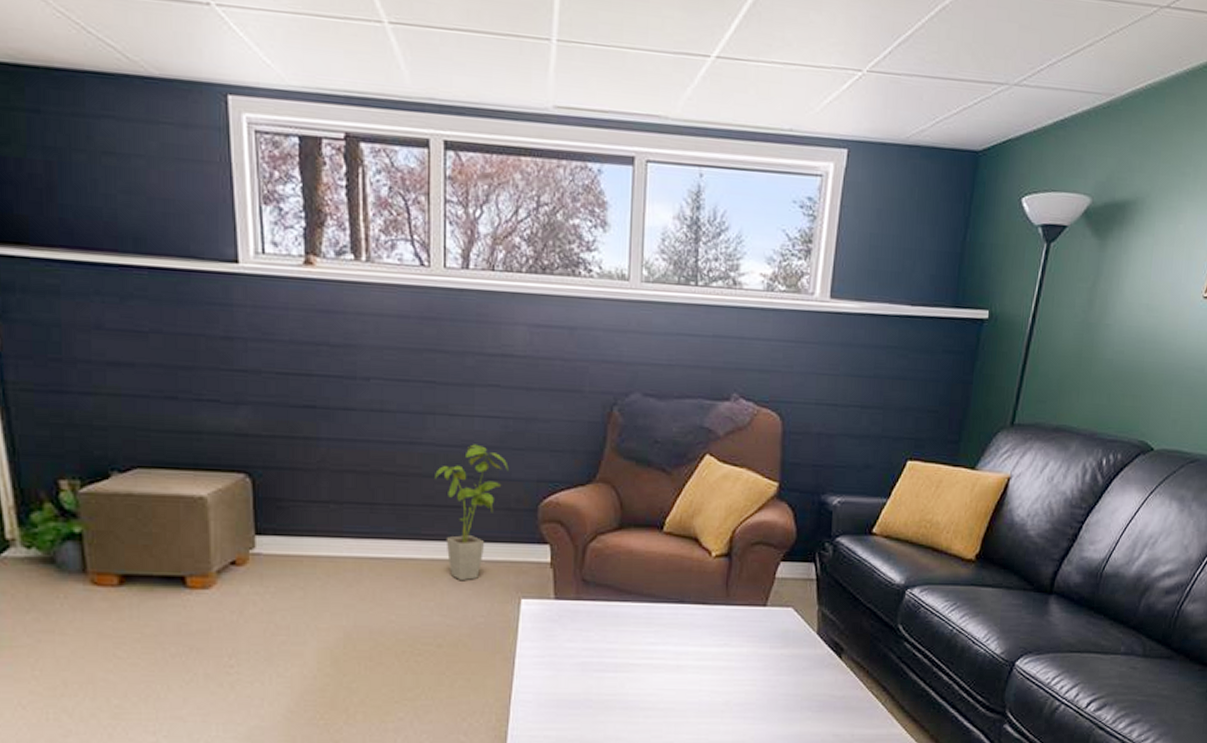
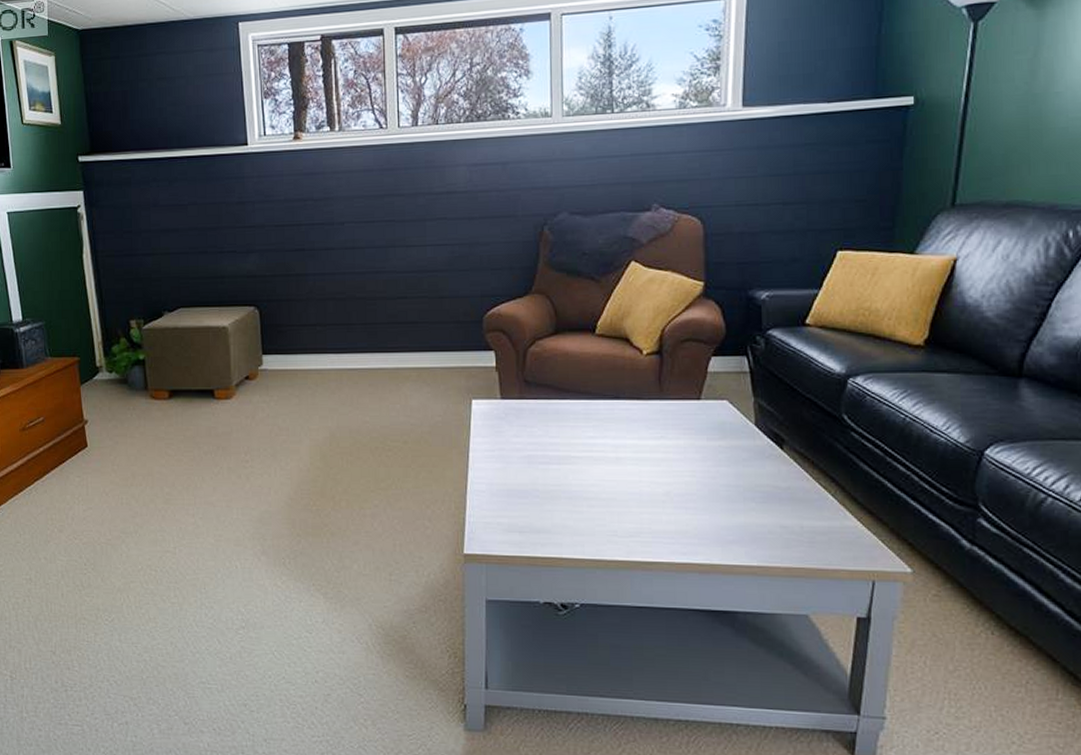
house plant: present [435,444,509,581] -> none [397,269,457,386]

